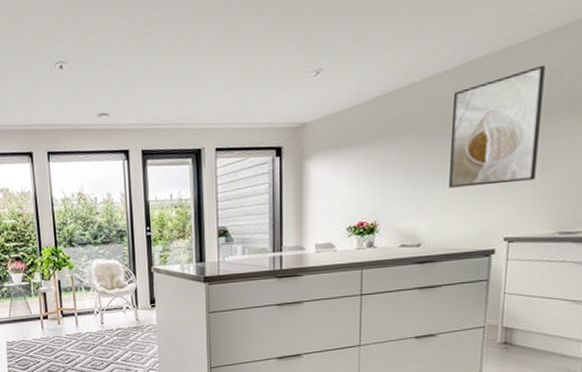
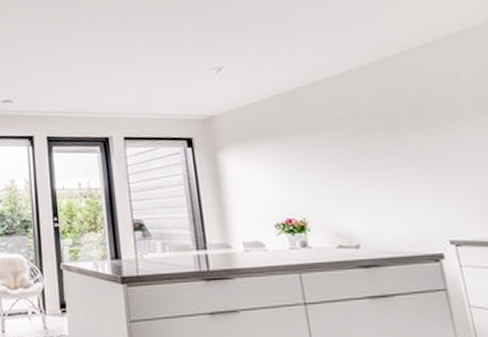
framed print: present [449,64,545,188] -> none [357,69,463,185]

